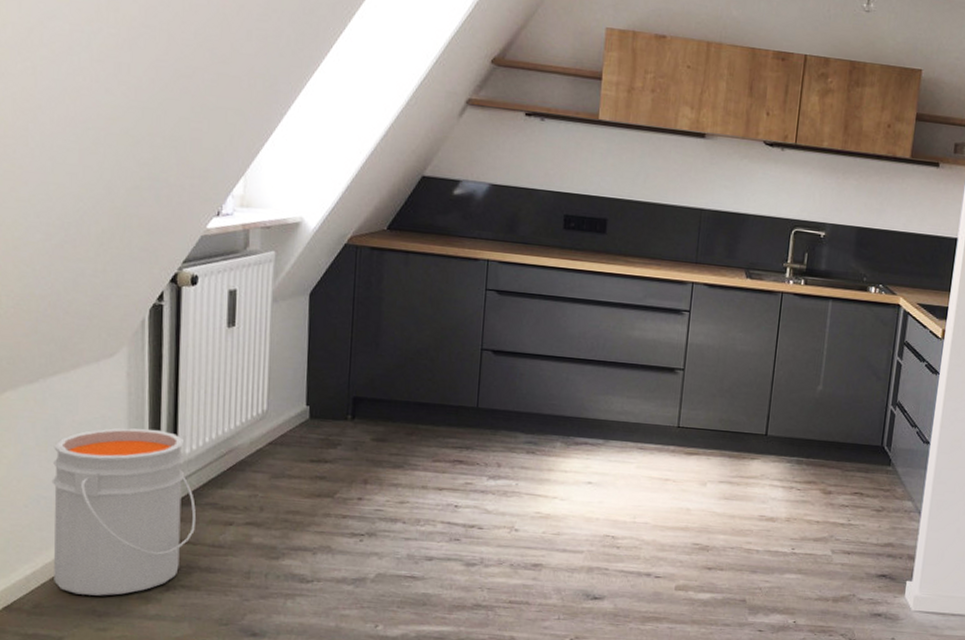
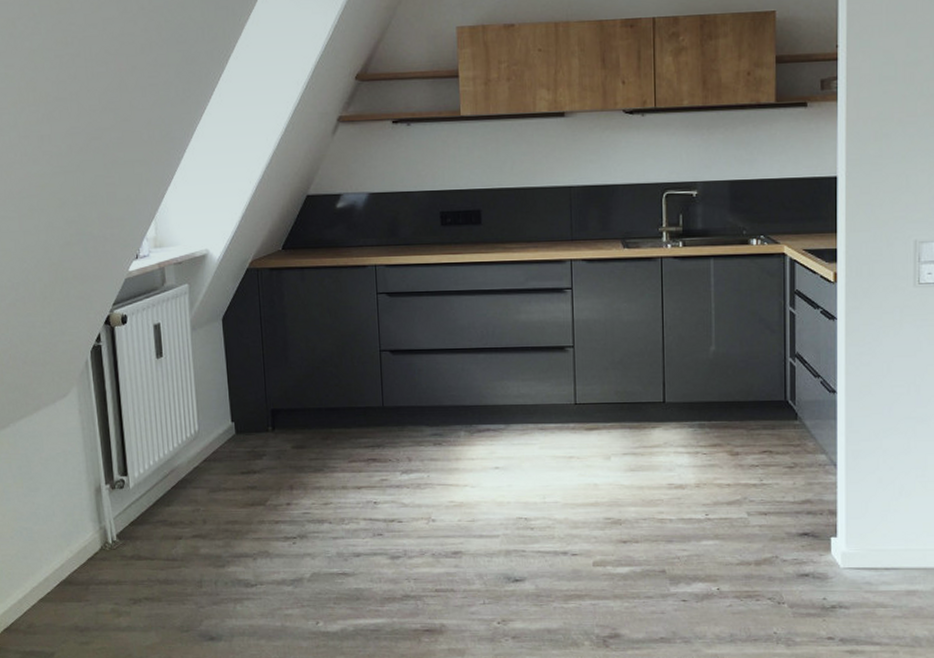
bucket: present [51,428,197,596] -> none [28,458,151,613]

